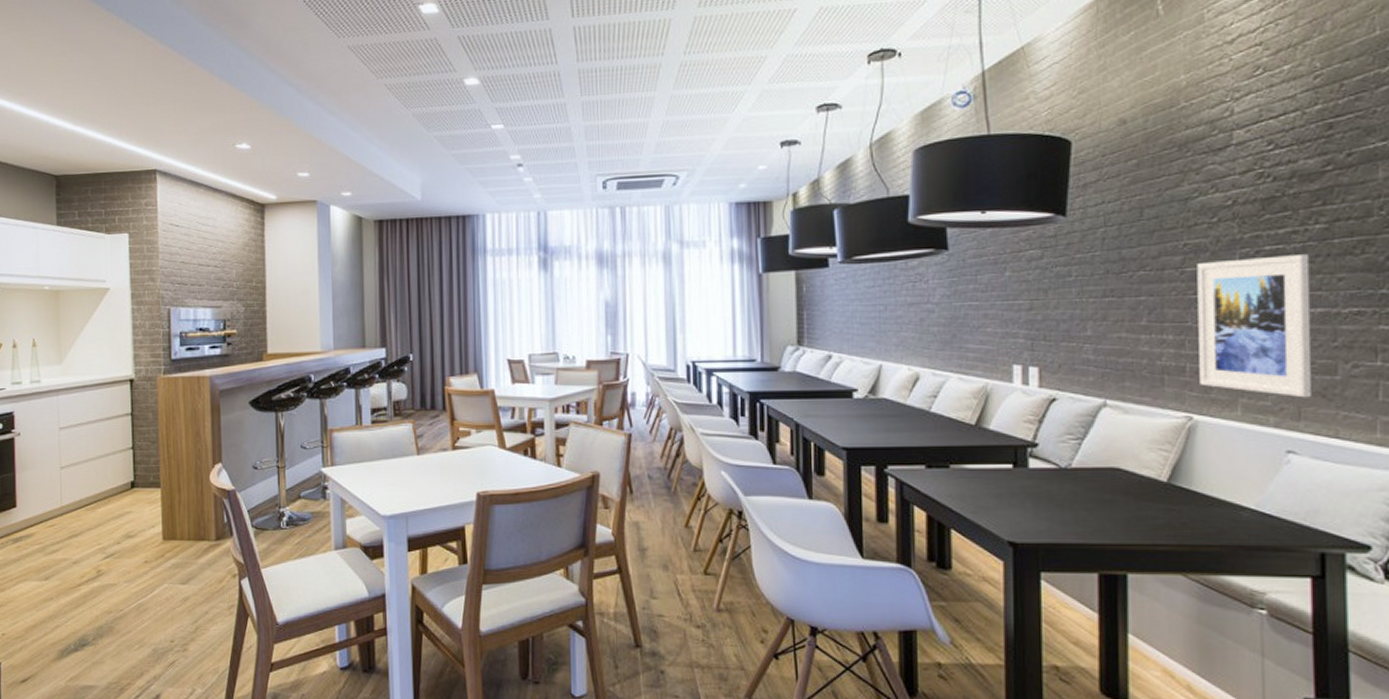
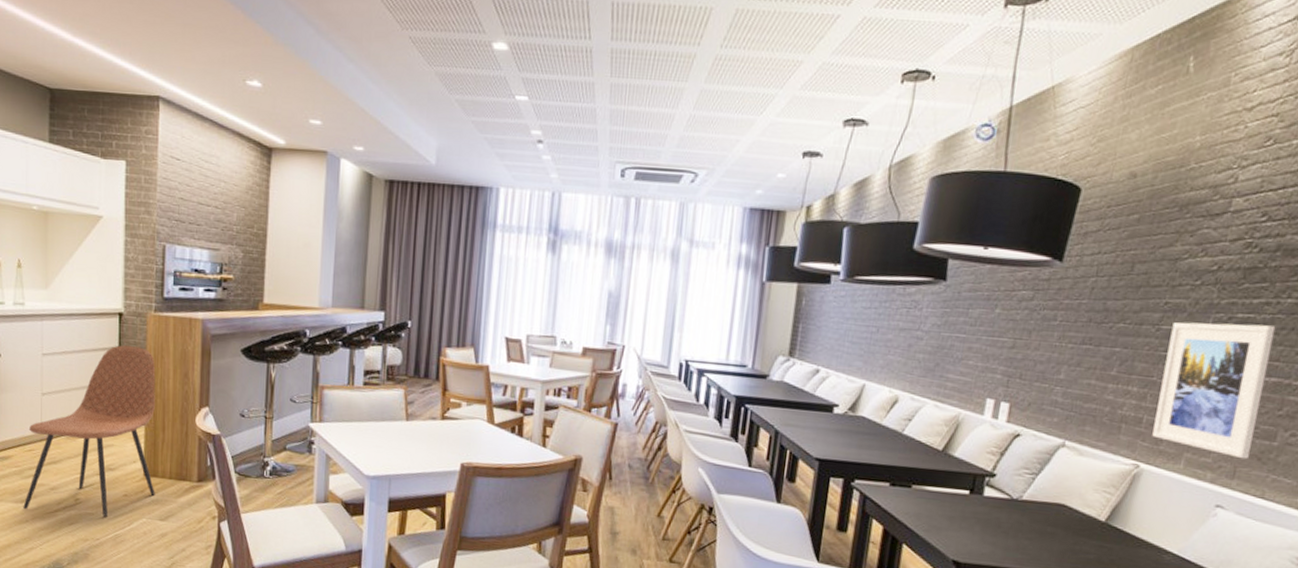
chair: none [47,411,175,587] -> present [23,345,156,518]

